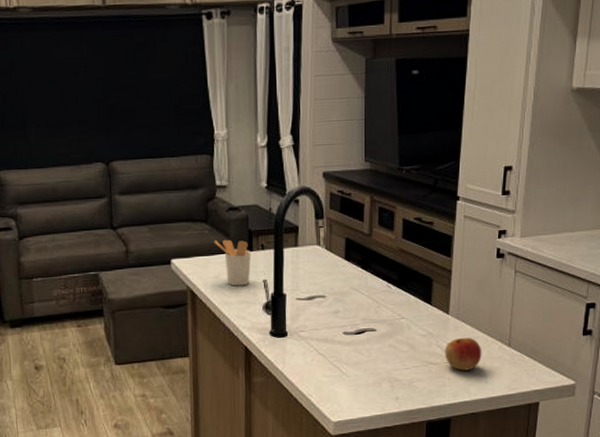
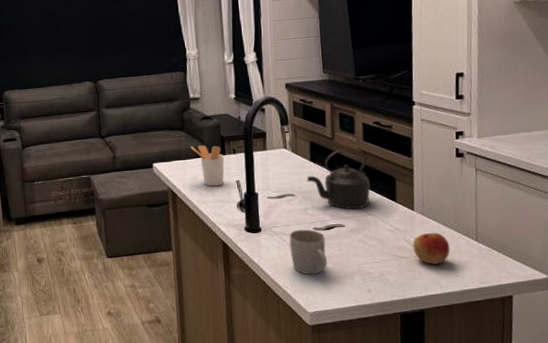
mug: none [317,333,355,383] -> present [289,229,327,275]
kettle: none [339,246,406,313] -> present [306,148,371,210]

